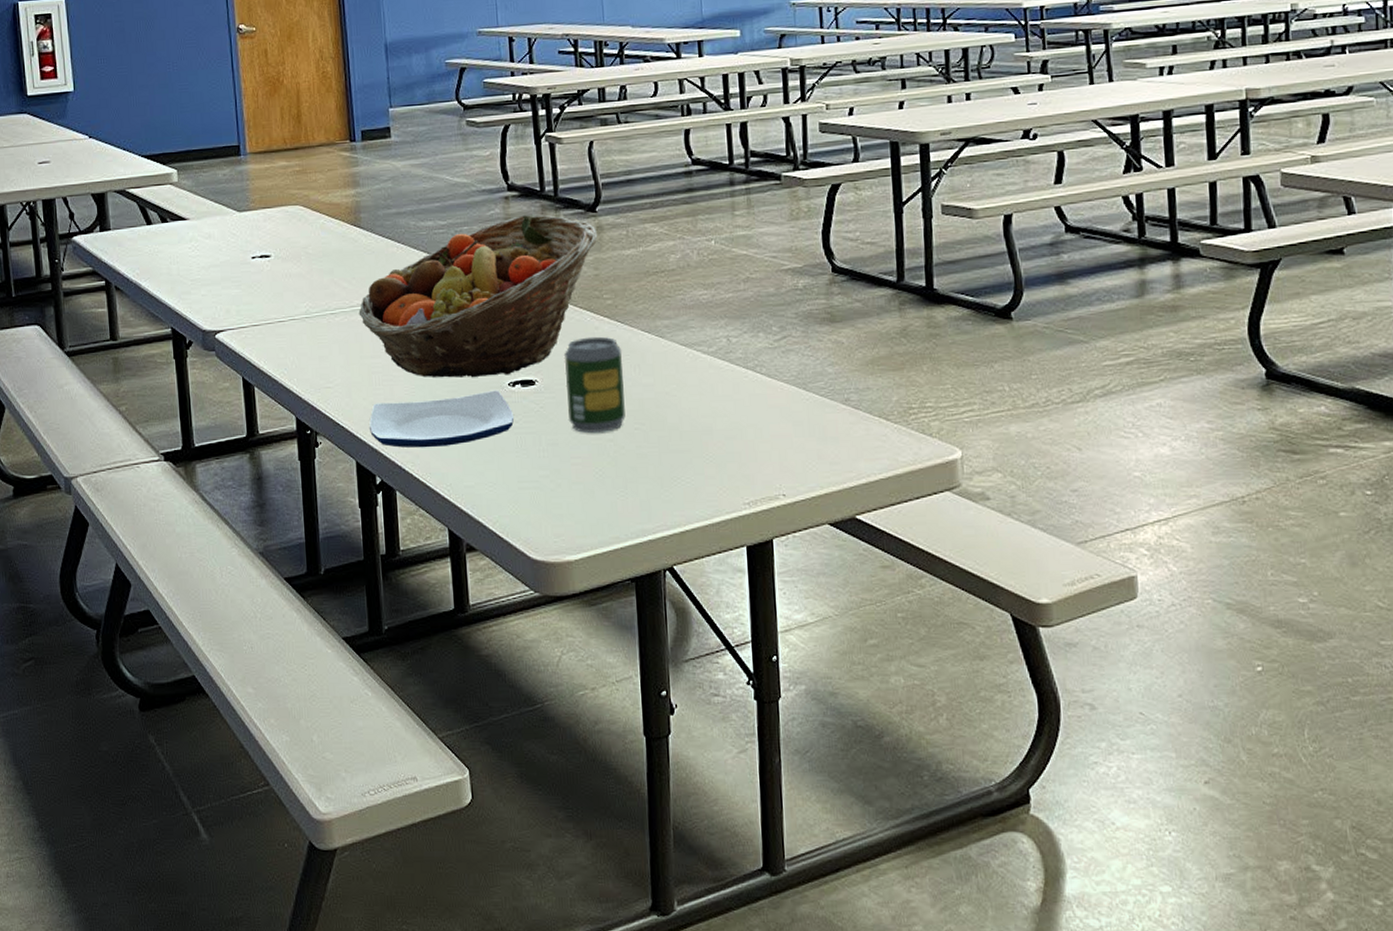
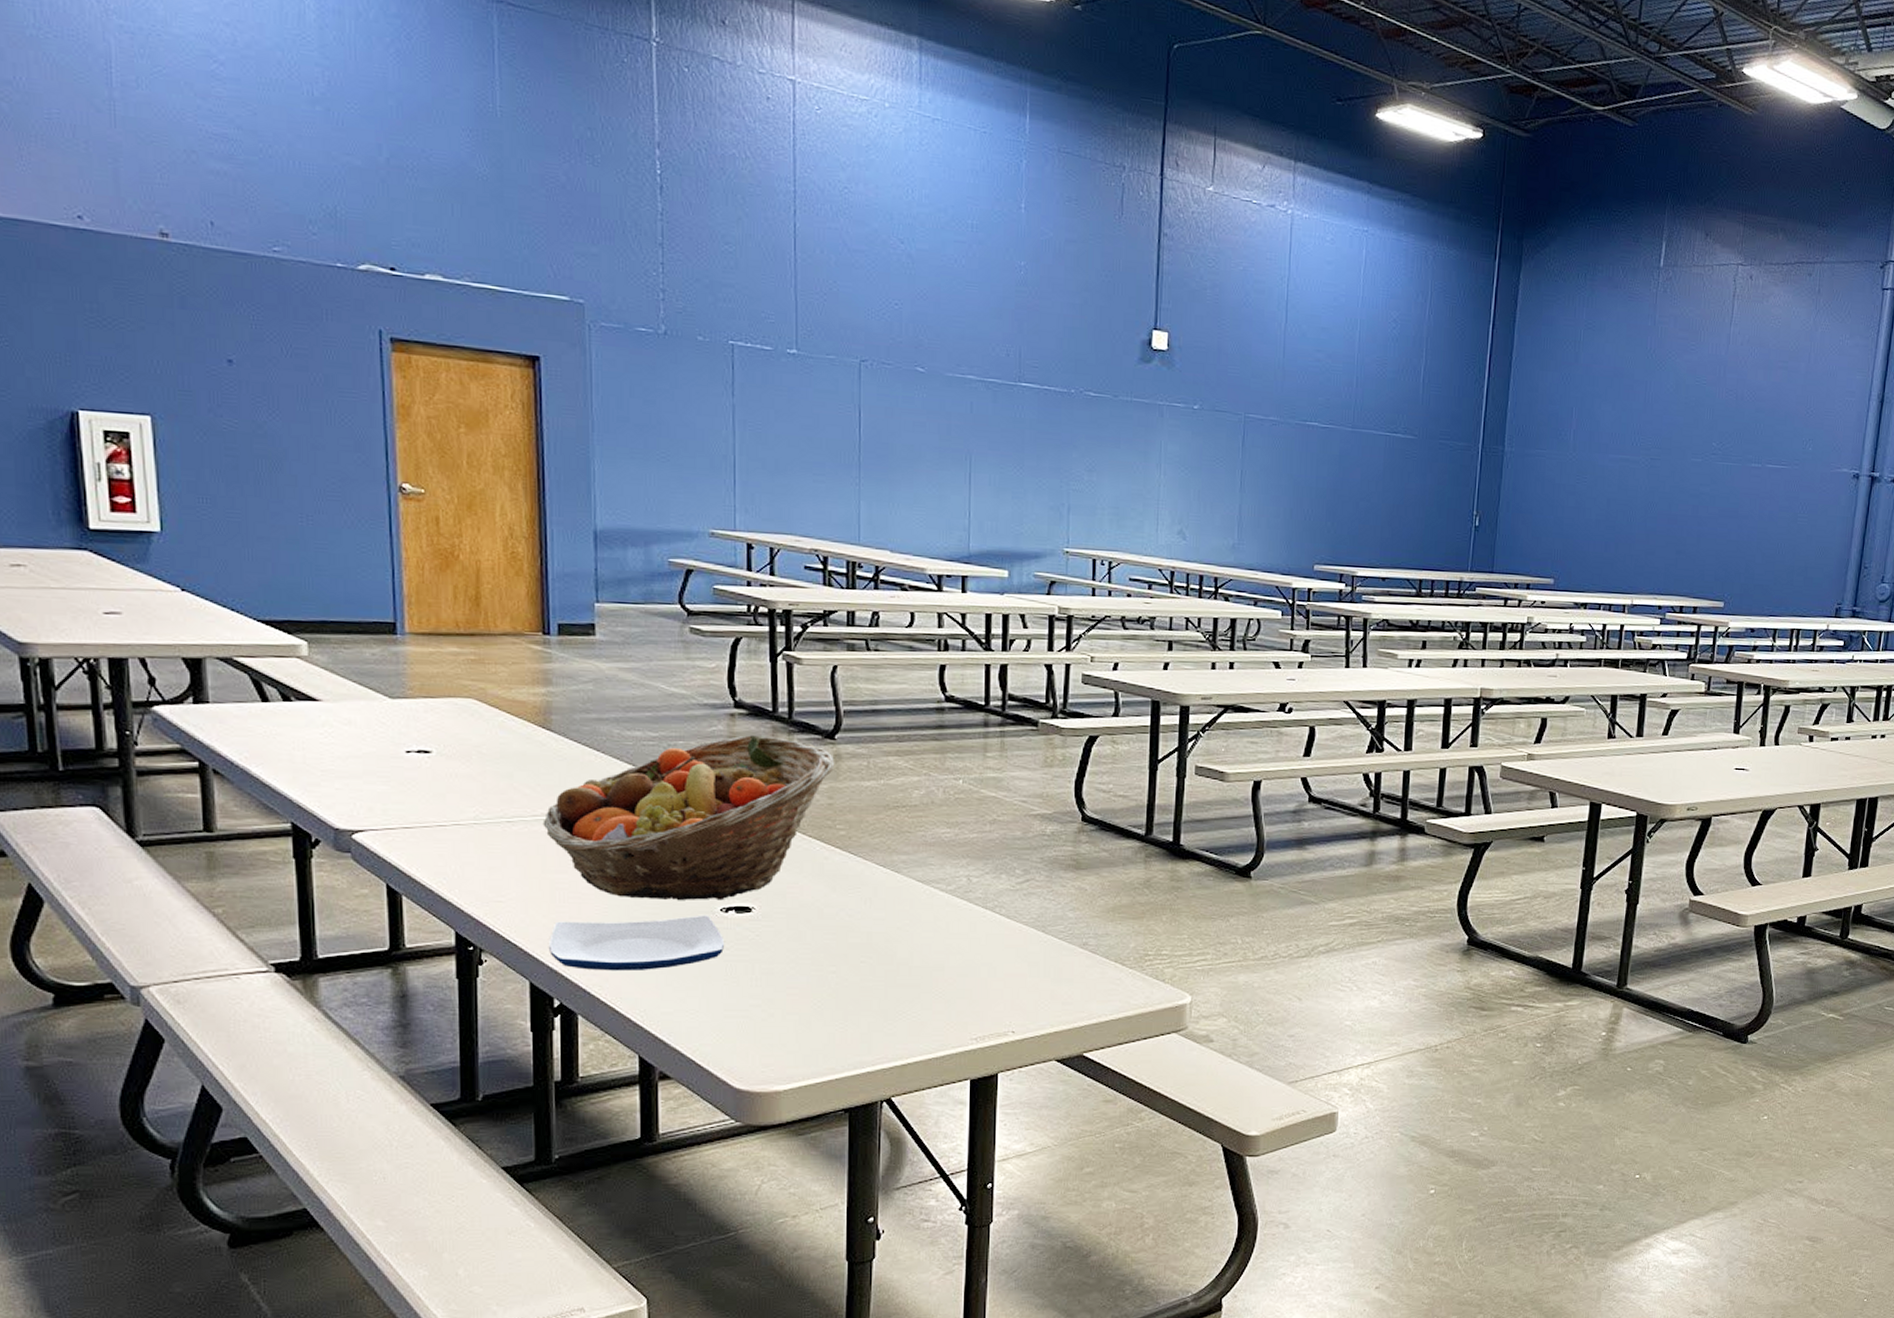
soda can: present [563,336,625,433] -> none [786,866,852,965]

